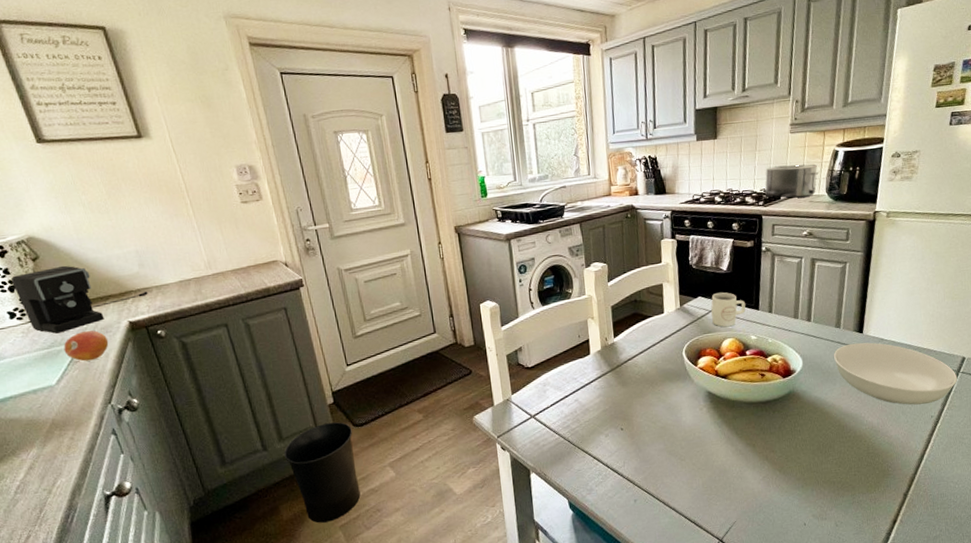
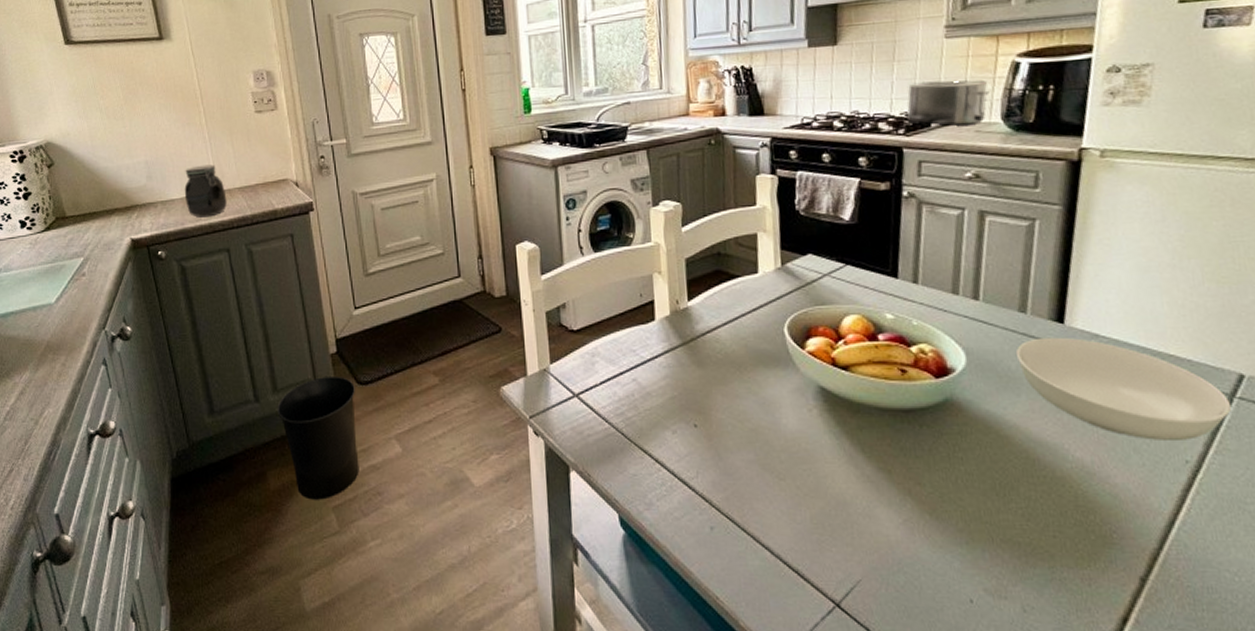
coffee maker: present [11,265,148,334] -> none [27,174,153,247]
fruit: present [63,330,109,362] -> none [66,246,110,280]
jar: none [177,251,221,299] -> present [184,164,227,218]
mug: present [711,292,746,328] -> none [826,249,878,299]

